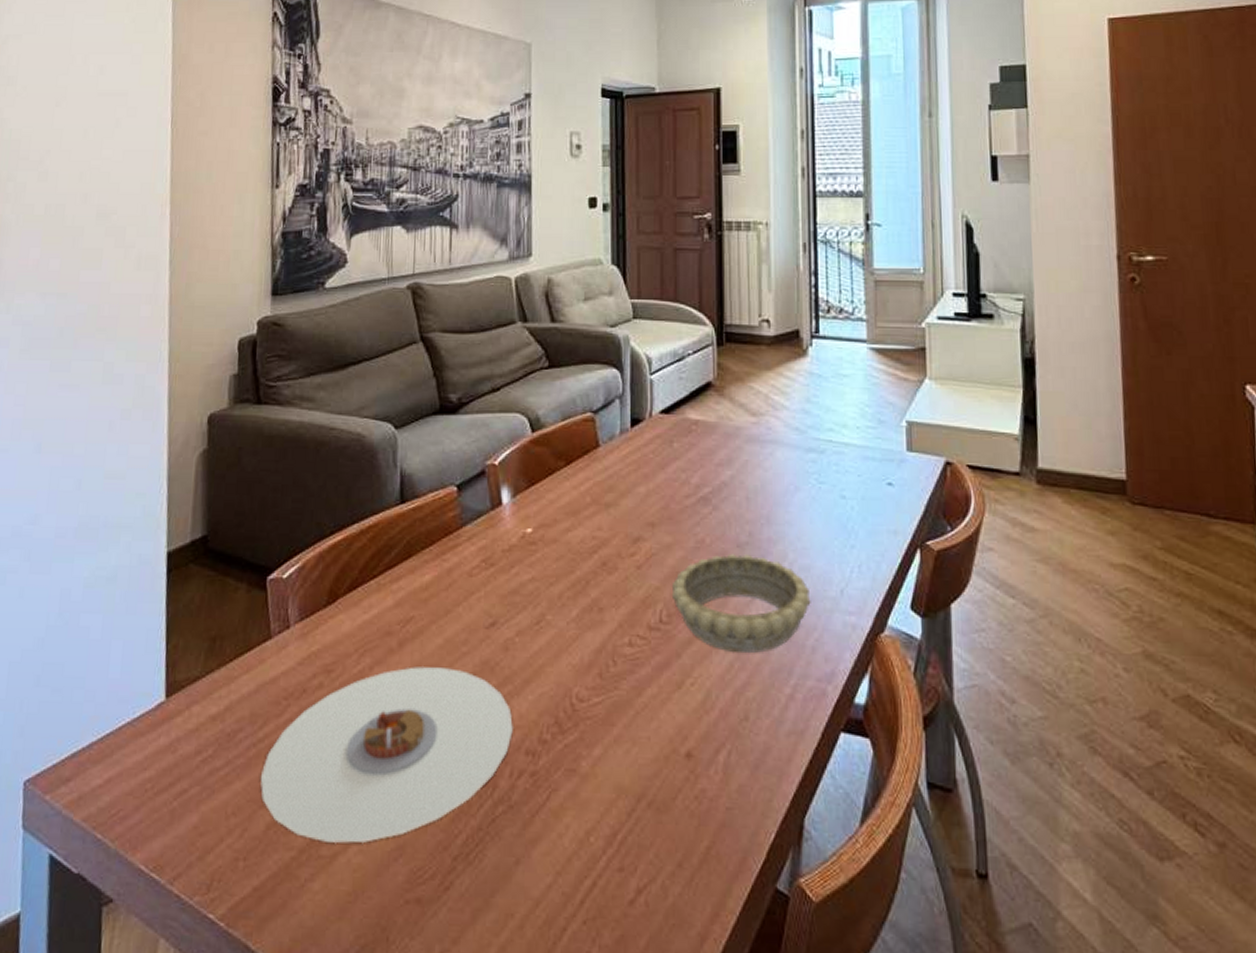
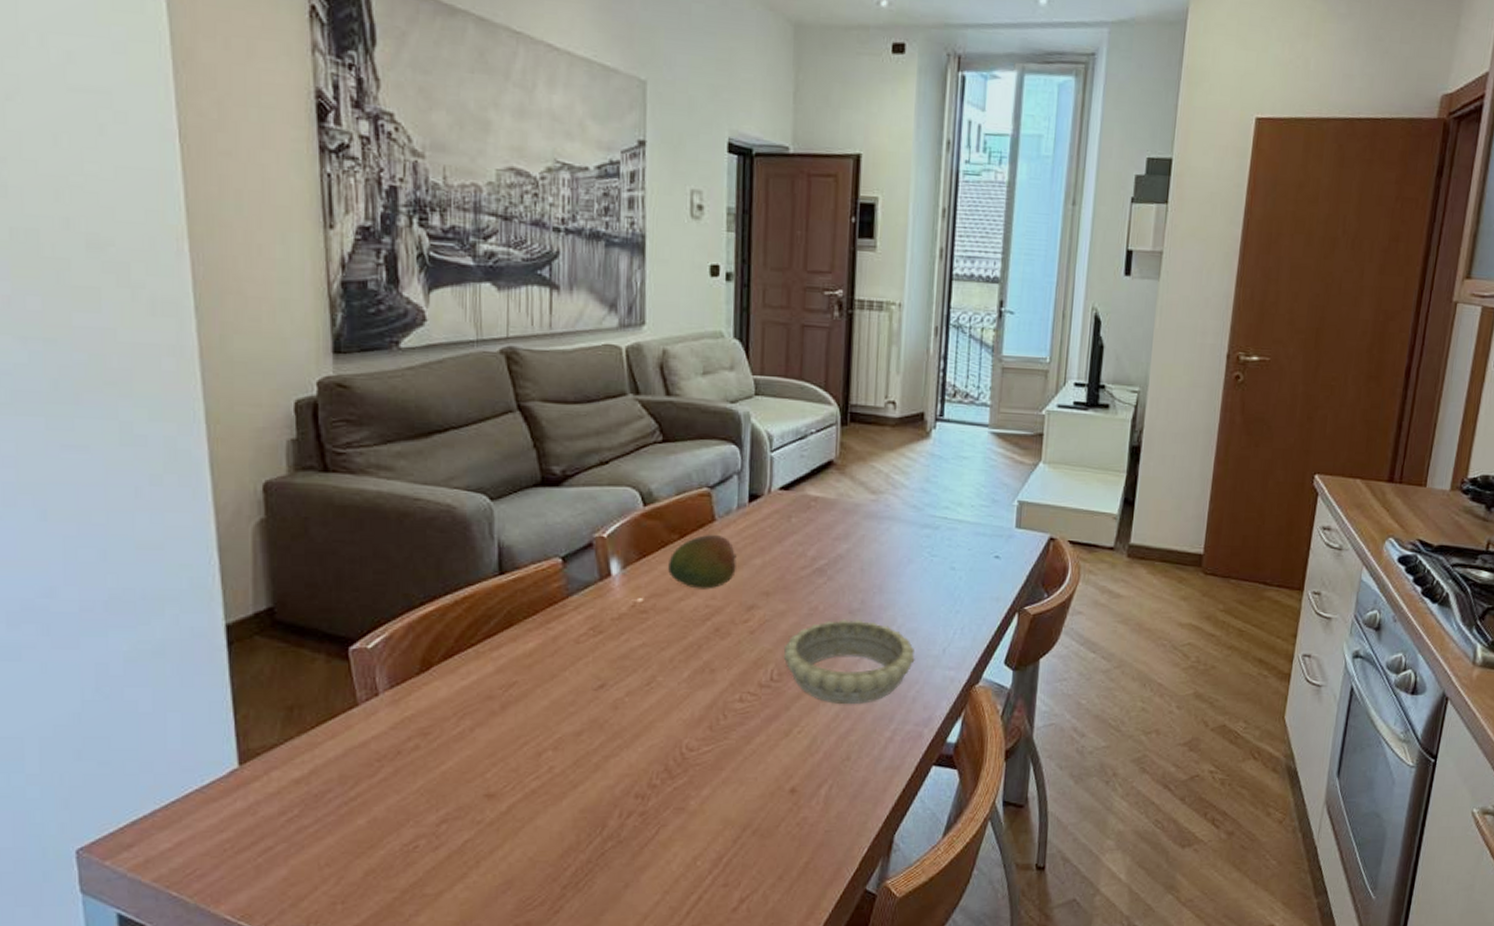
plate: present [260,667,513,843] -> none [354,727,622,883]
fruit: none [556,460,621,520] -> present [668,534,737,589]

